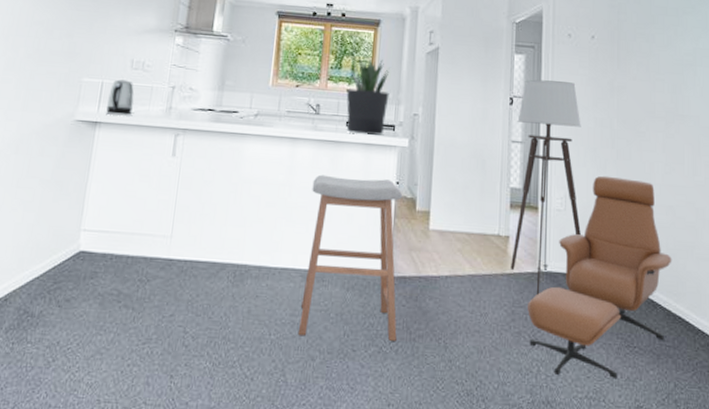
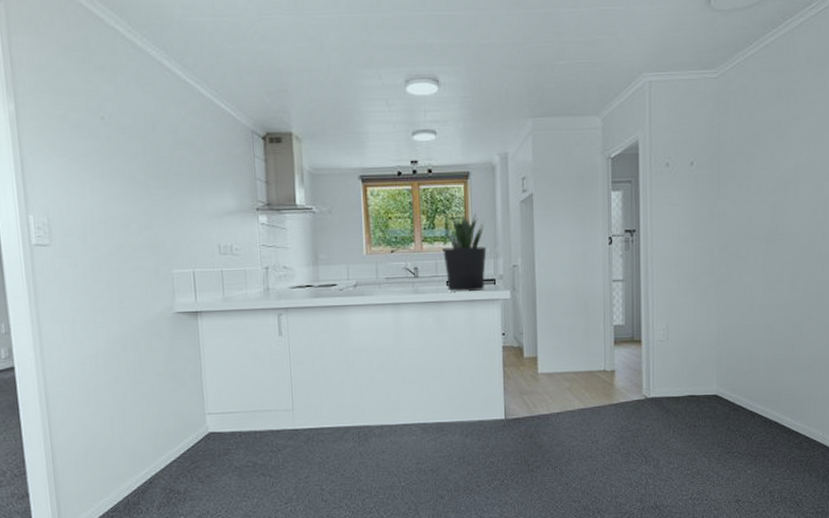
kettle: present [106,79,134,116] -> none [203,266,230,303]
stool: present [298,174,403,341] -> none [421,332,516,479]
floor lamp: present [510,79,581,295] -> none [617,213,683,419]
armchair: present [528,175,672,380] -> none [635,302,770,484]

